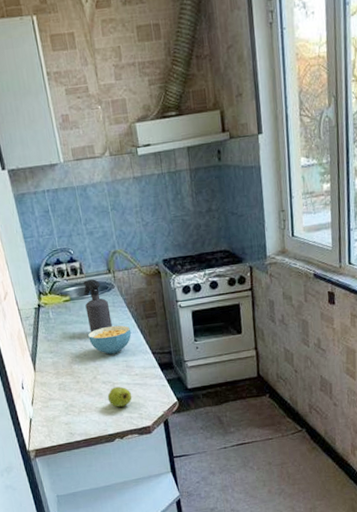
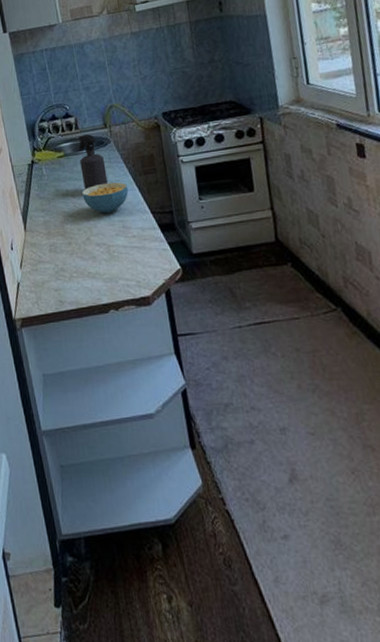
fruit: present [107,386,132,407] -> none [101,249,129,273]

